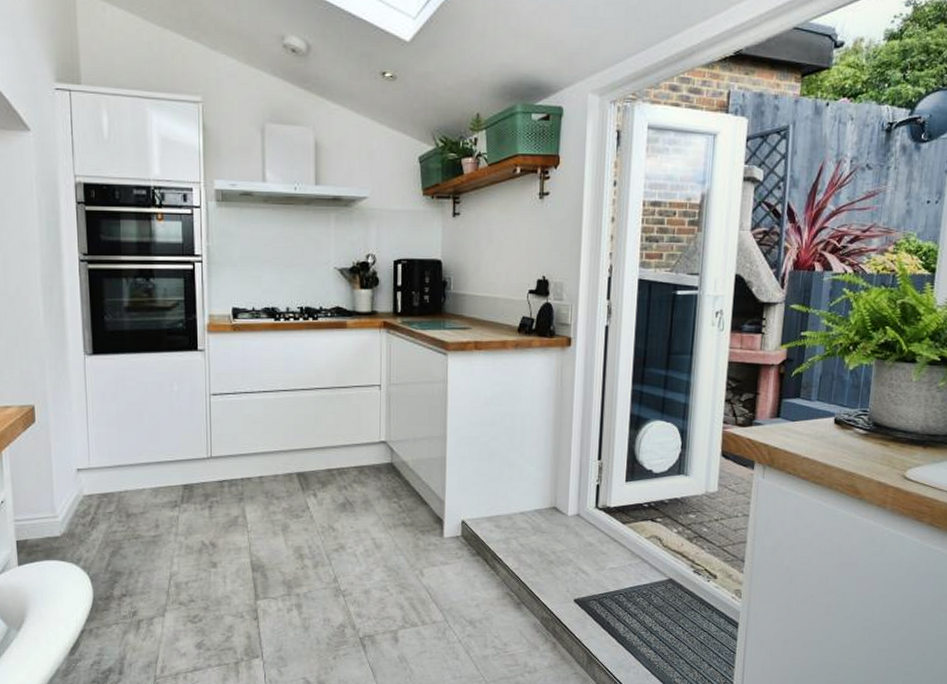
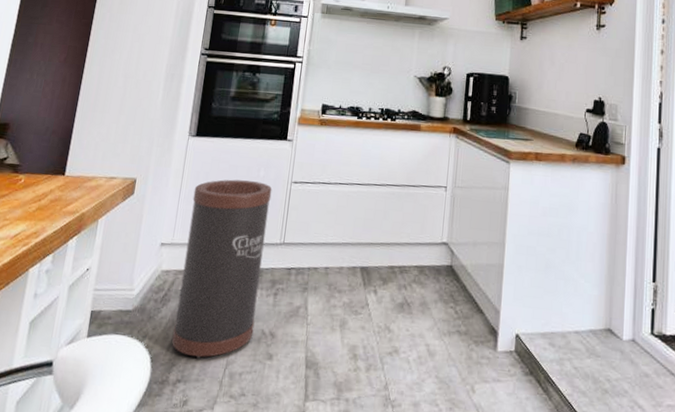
trash can: none [102,397,193,574] -> present [171,179,272,359]

